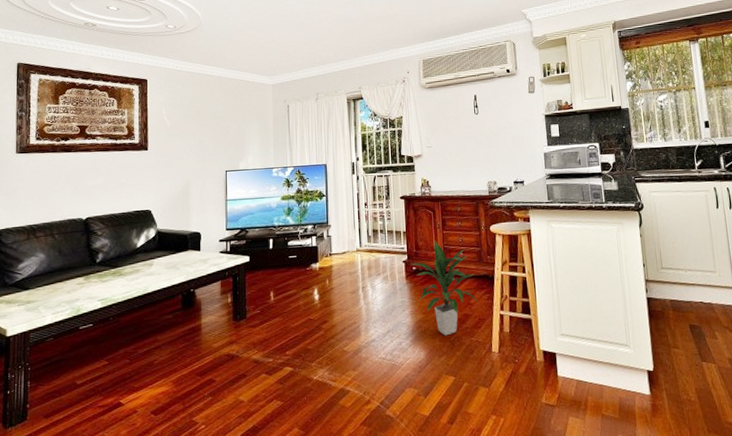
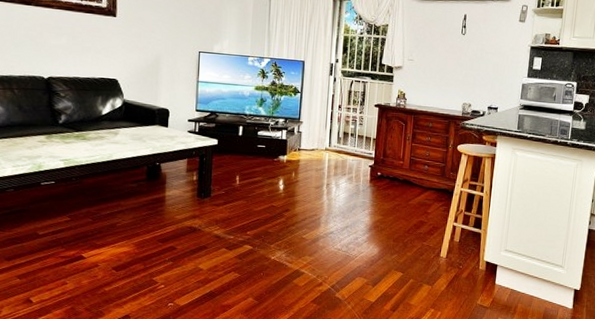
indoor plant: present [410,241,478,336] -> none [376,151,436,238]

